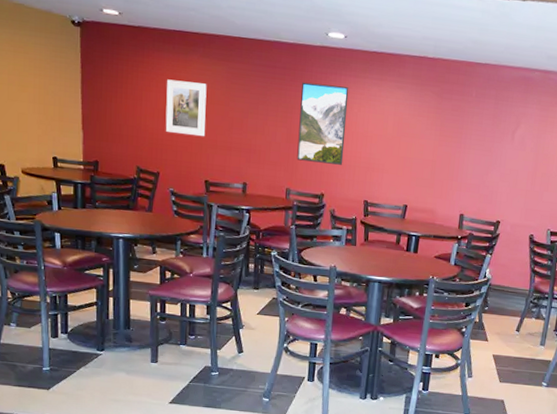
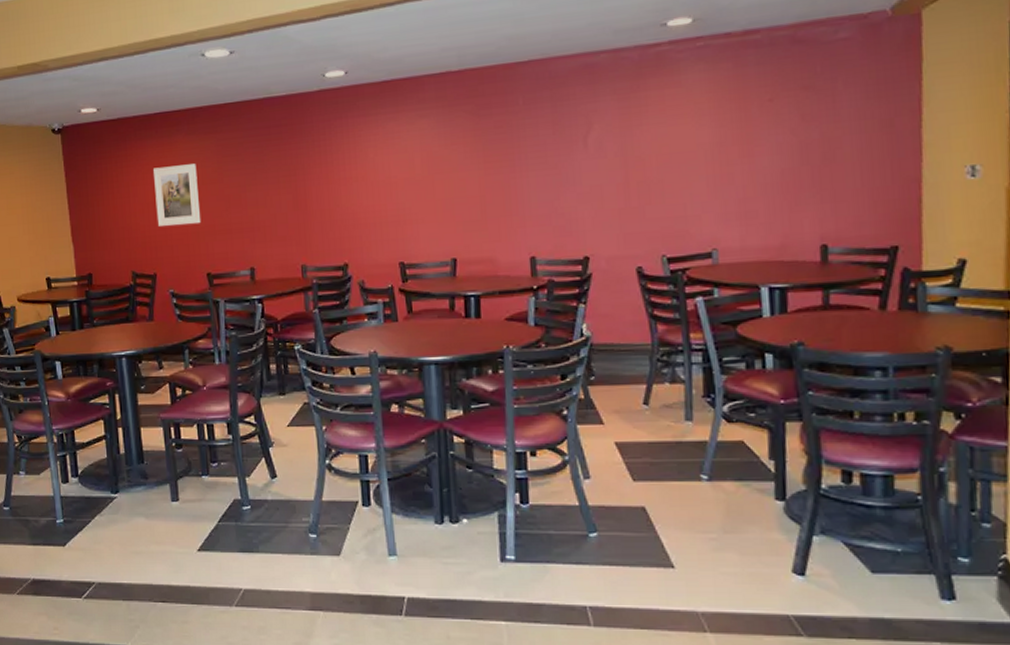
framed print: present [297,82,349,165] -> none [303,130,366,229]

